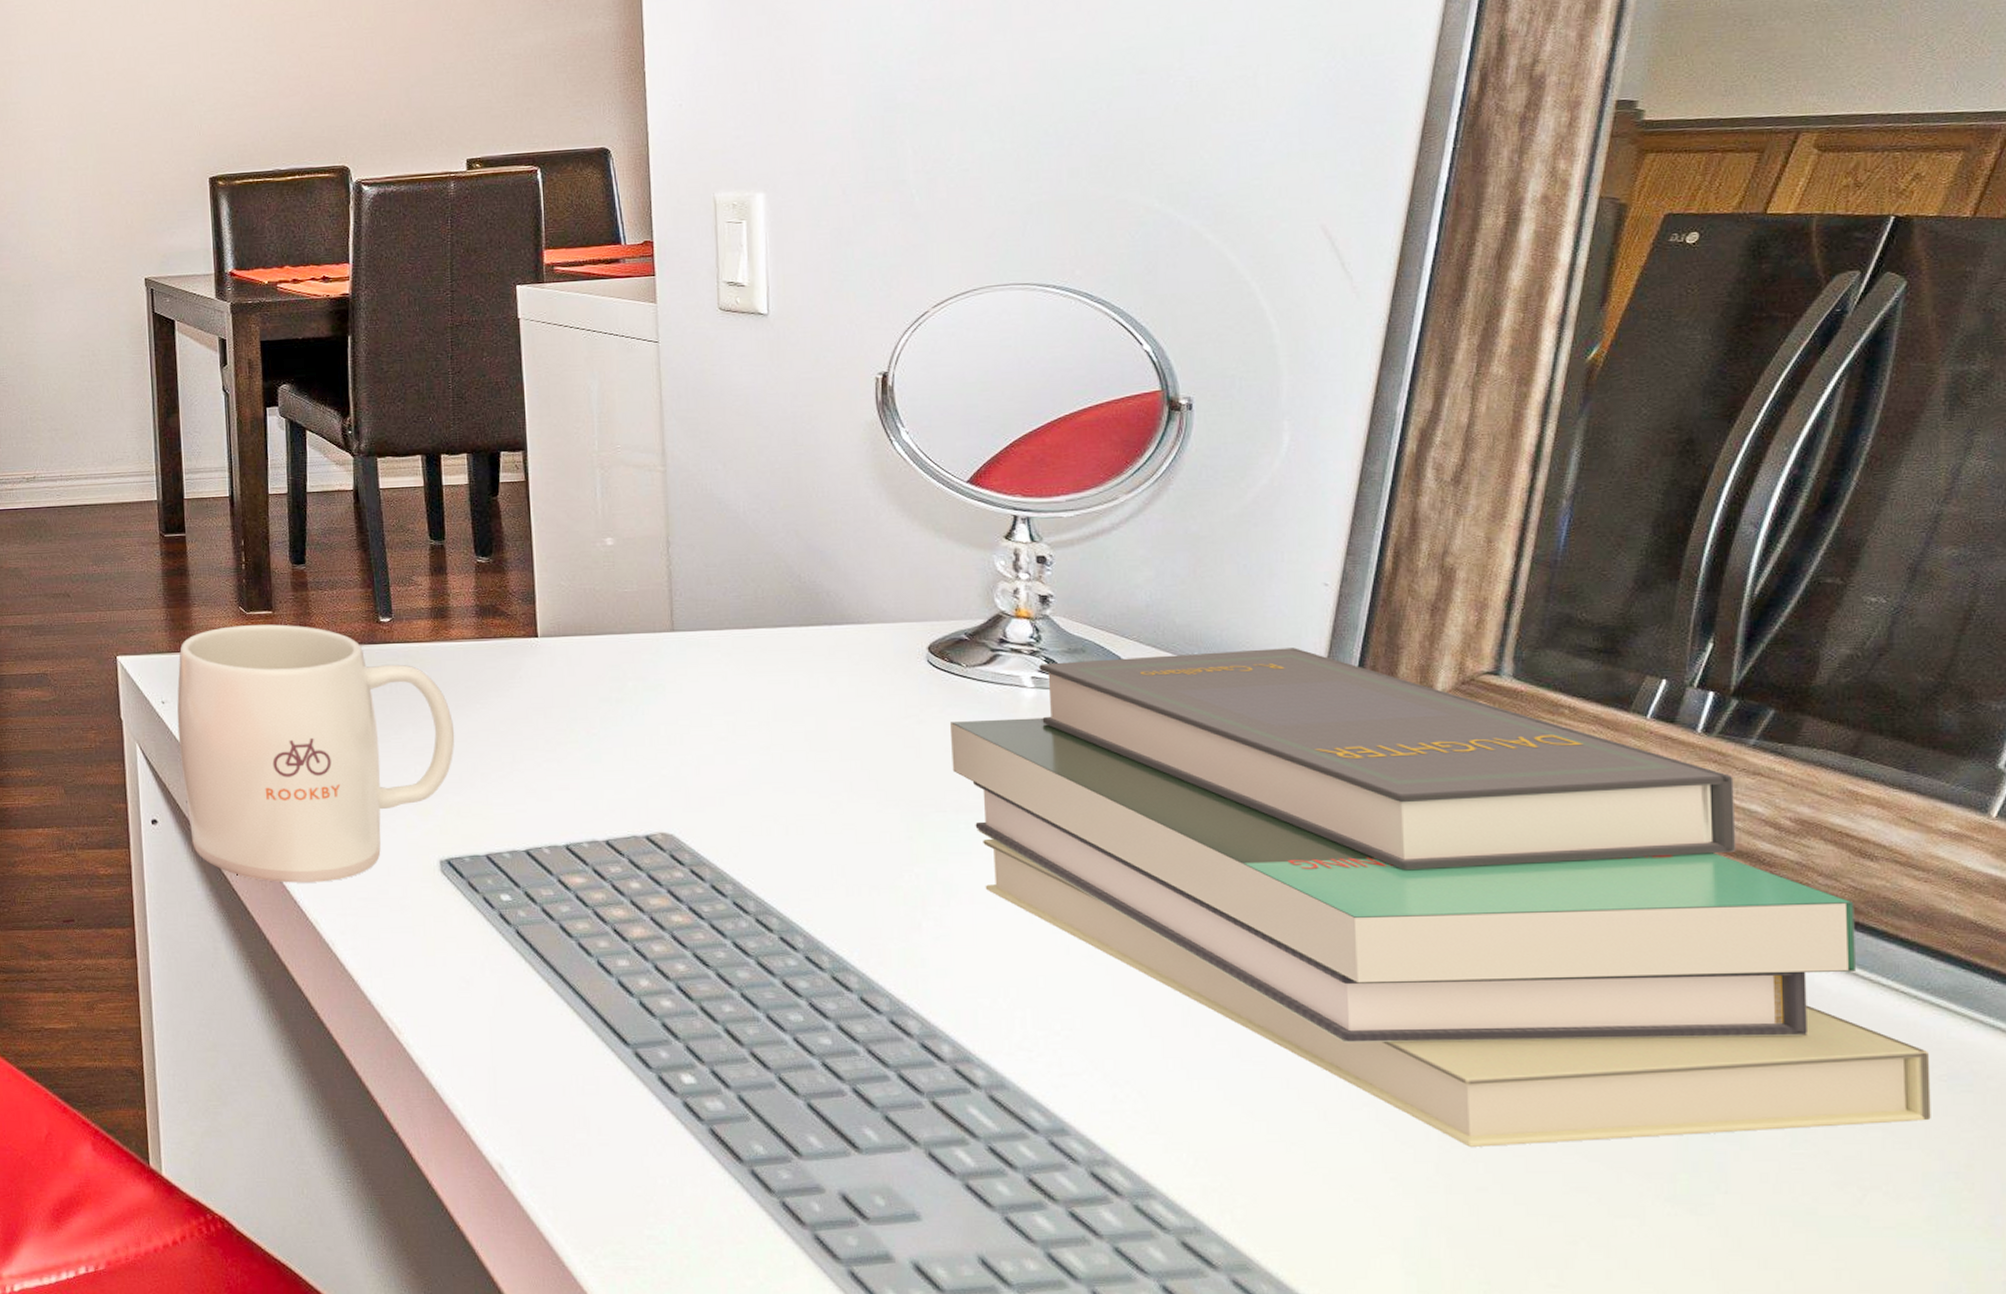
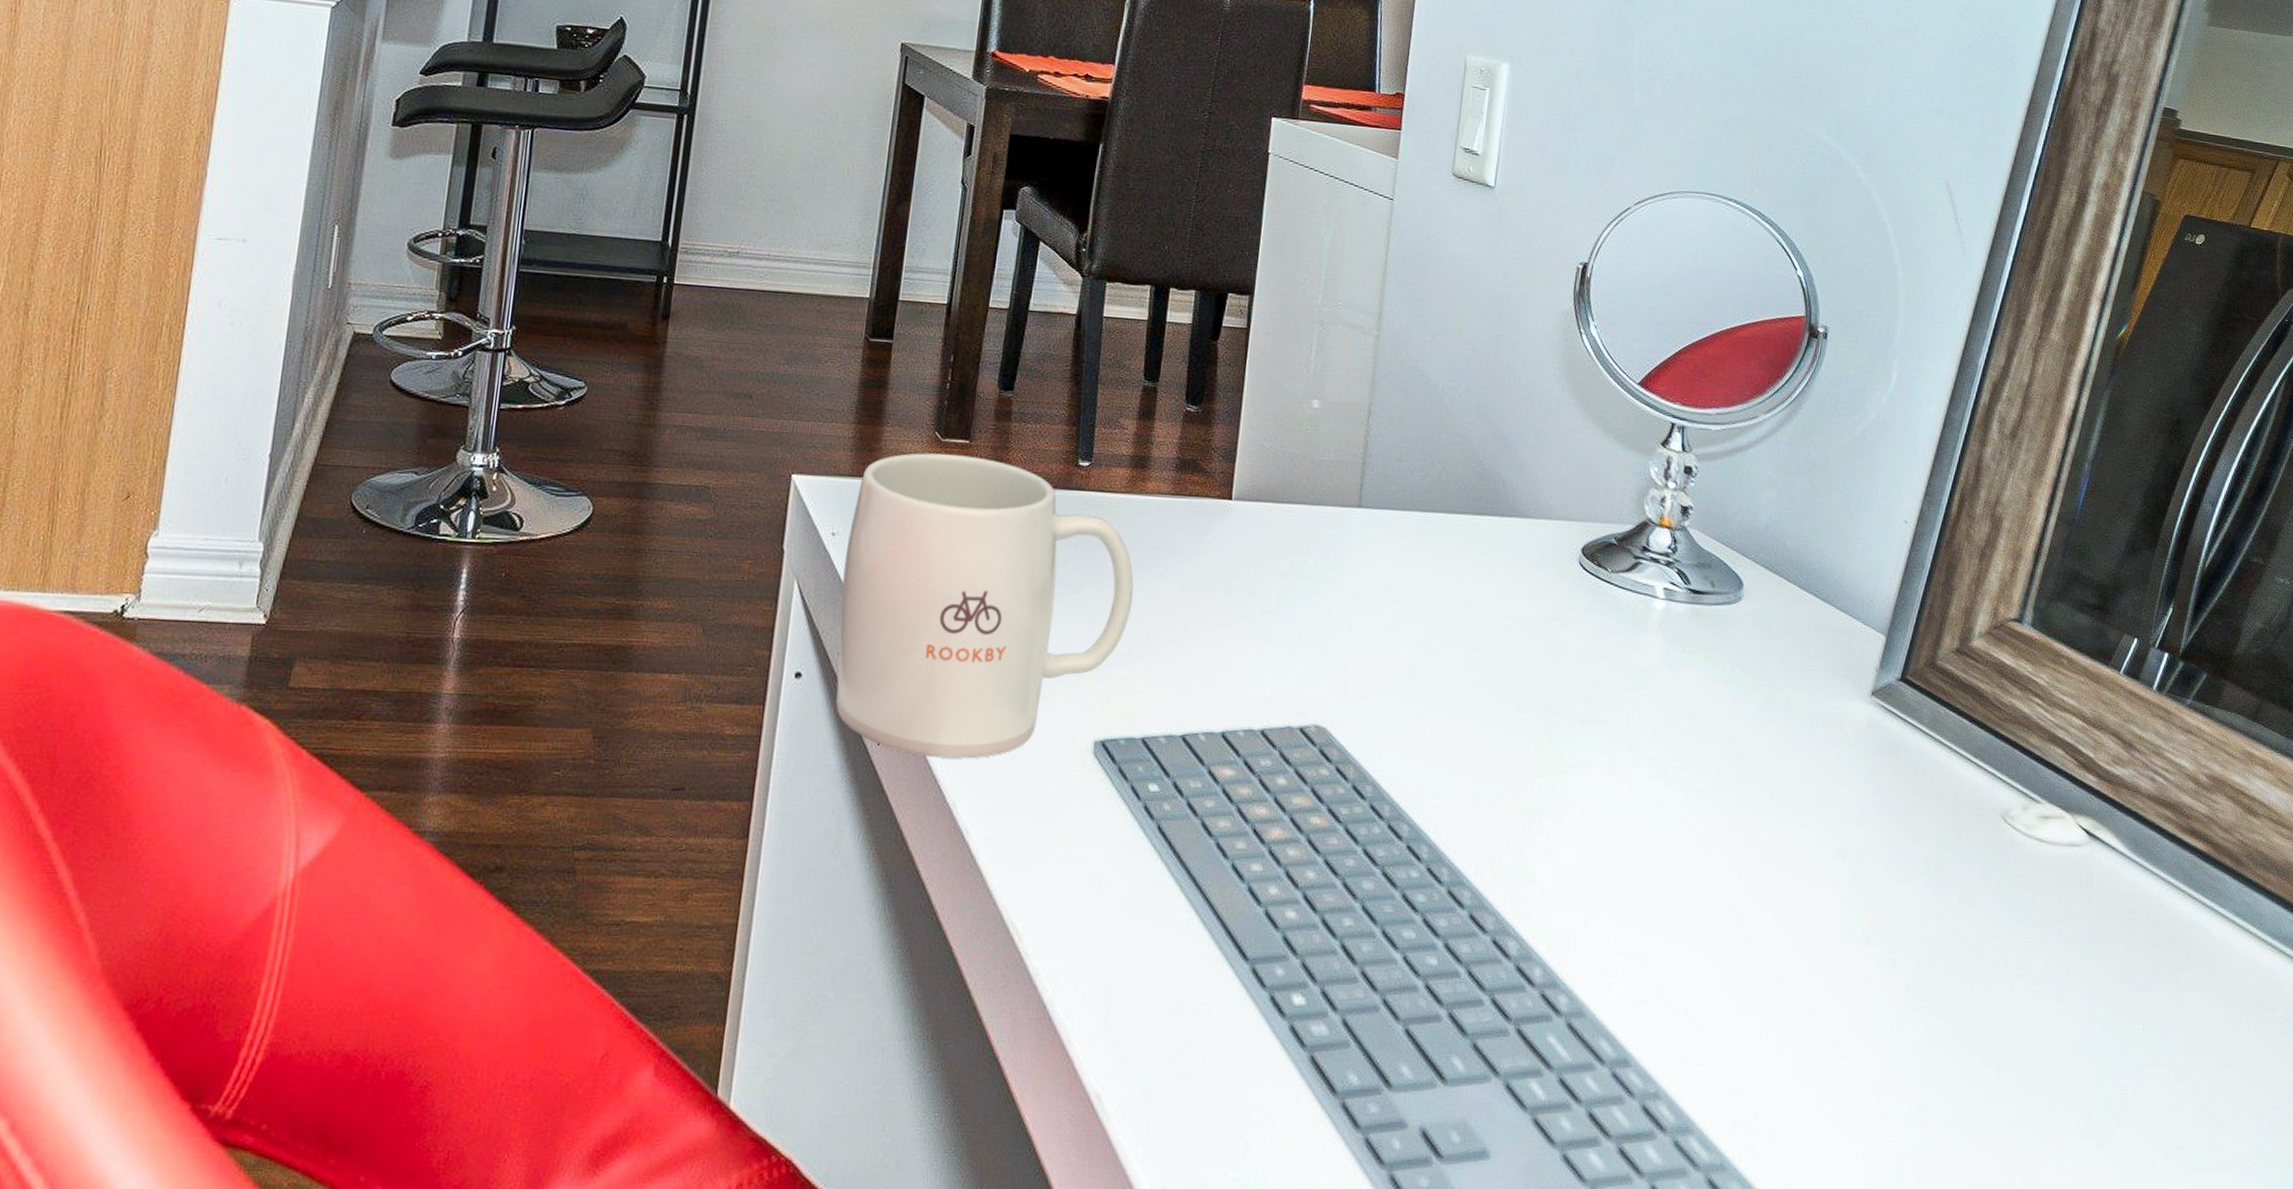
books: present [951,648,1931,1147] -> none [1584,575,2274,1081]

